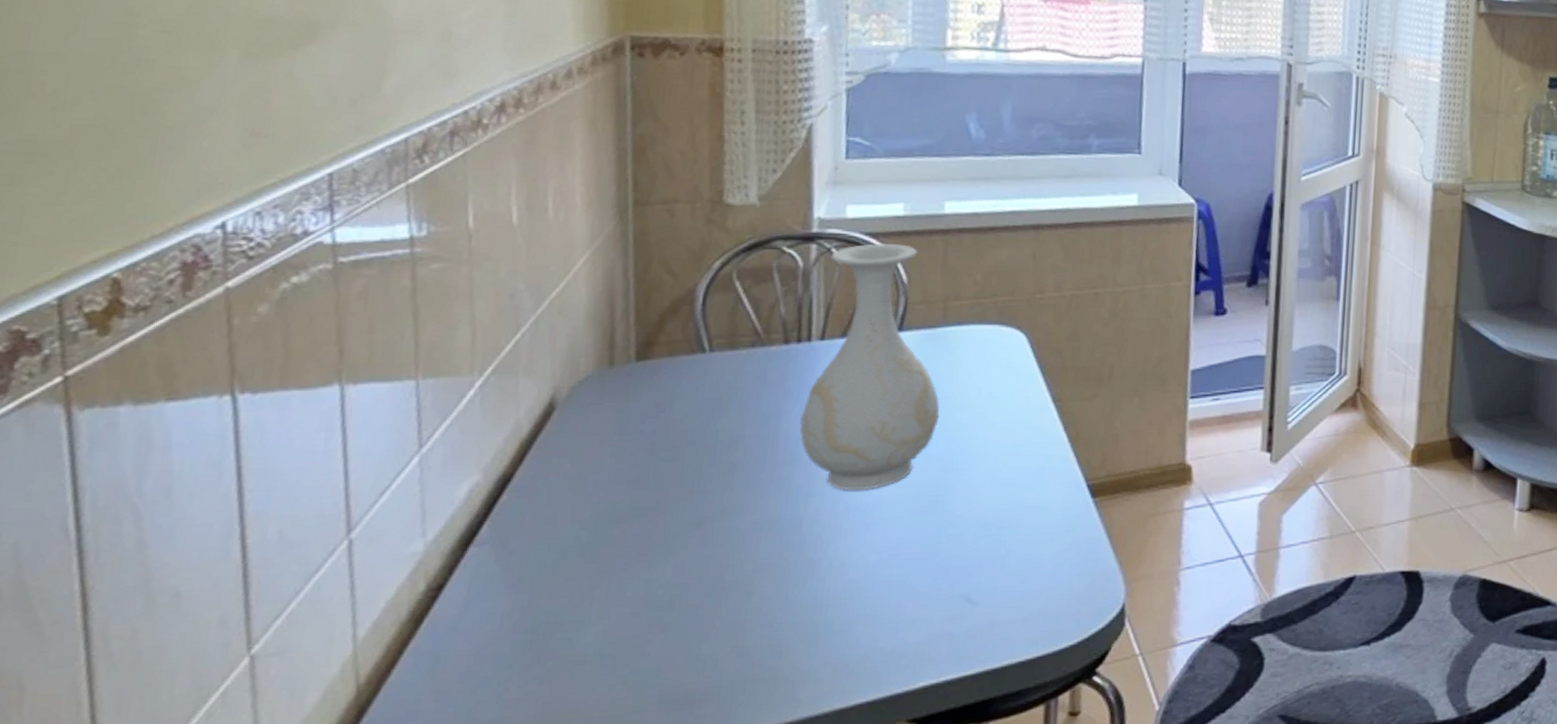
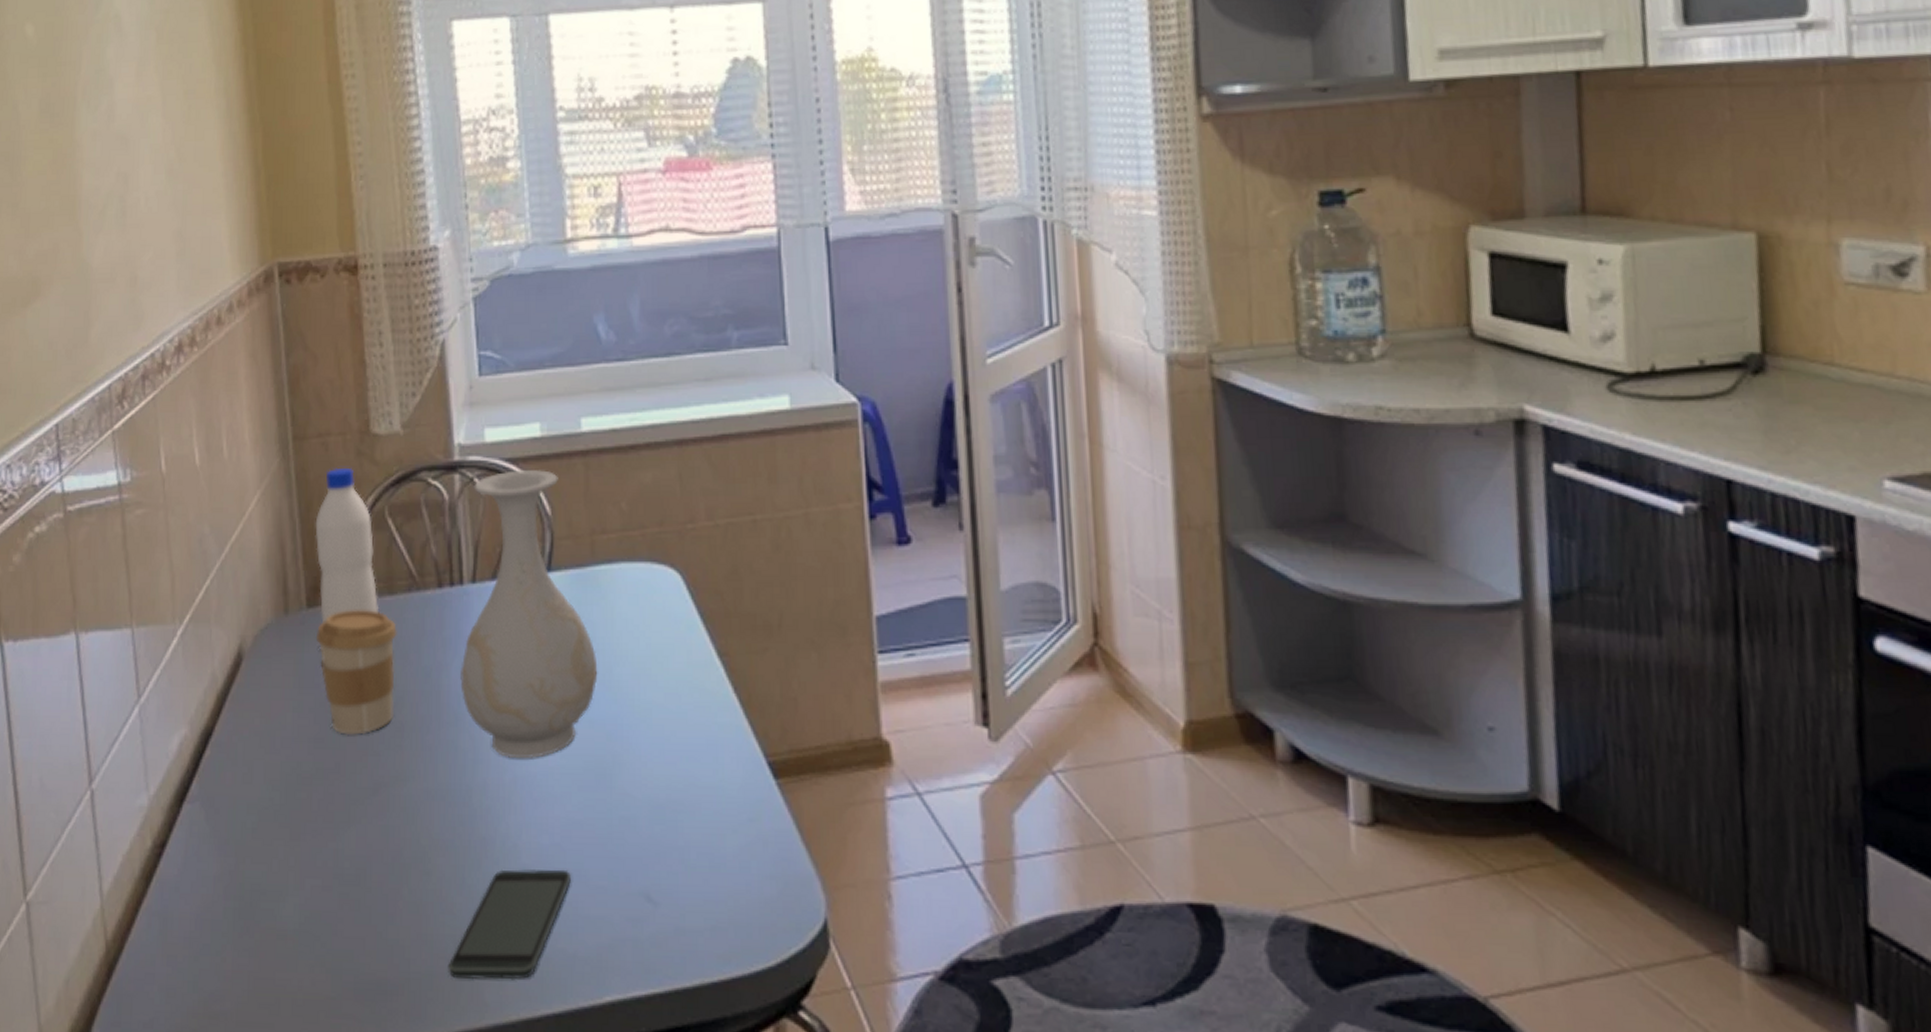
coffee cup: none [643,363,736,476] -> present [315,610,397,735]
water bottle: none [650,234,718,375] -> present [315,468,378,623]
smartphone: none [762,581,896,682] -> present [448,869,571,980]

